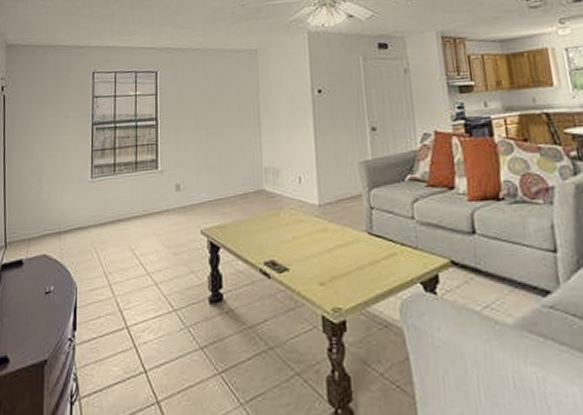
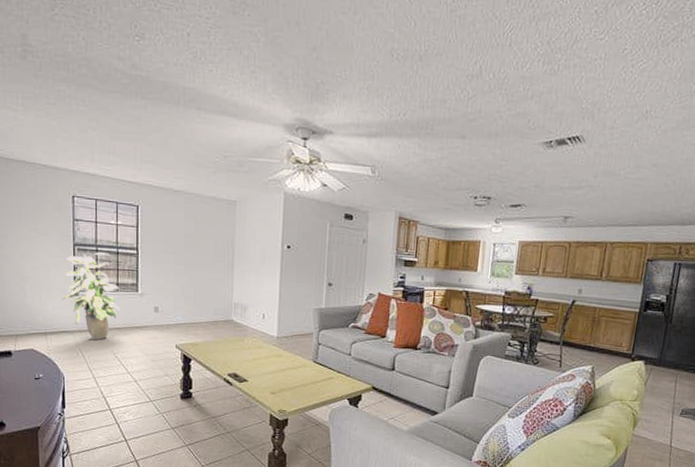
indoor plant: none [78,128,139,236] -> present [62,252,120,341]

